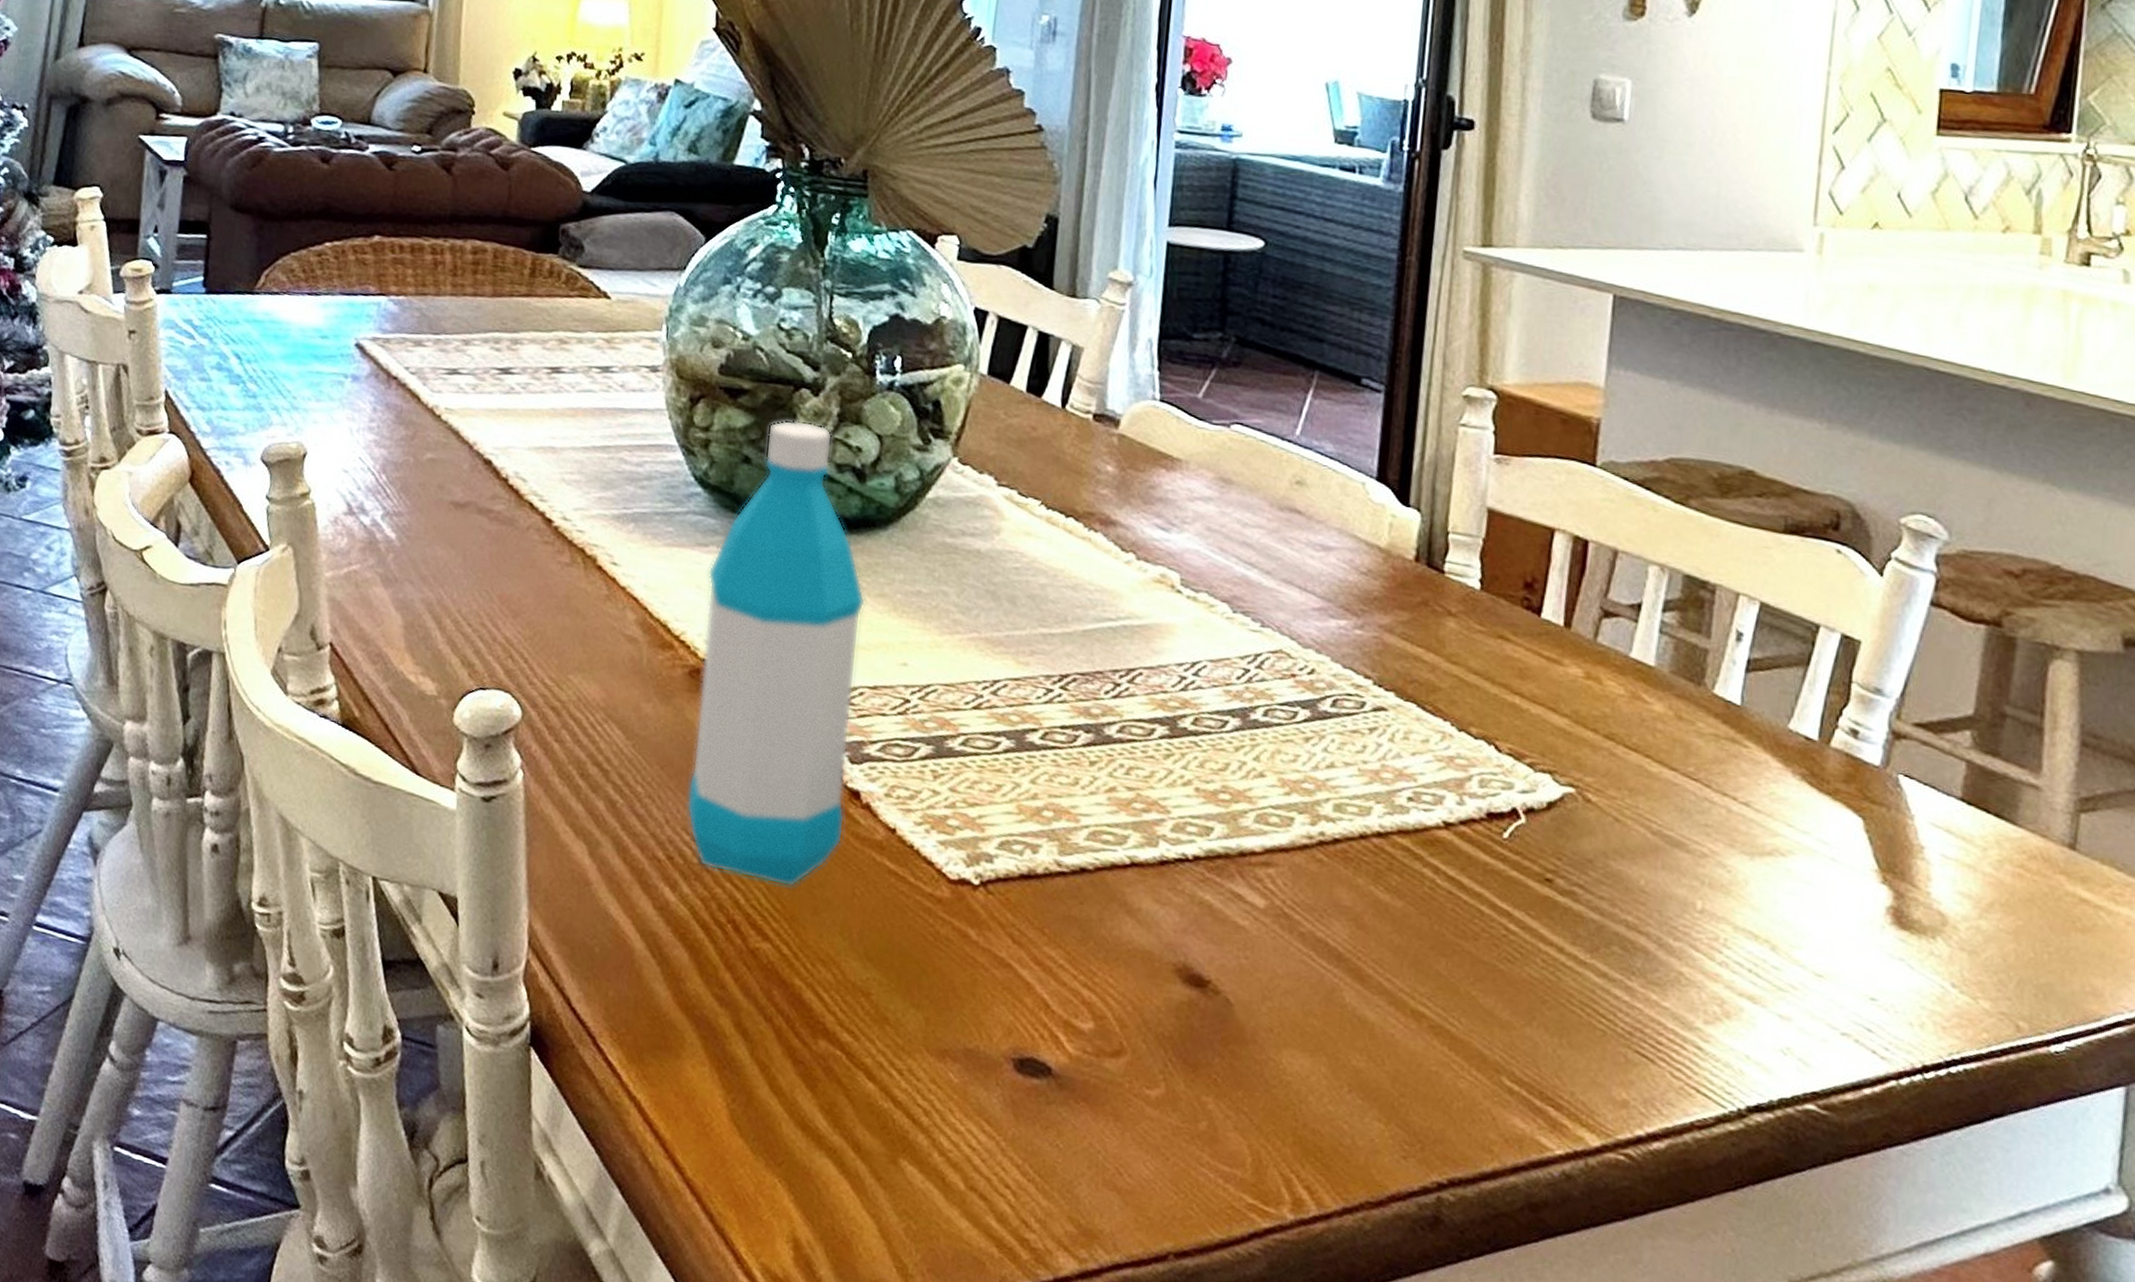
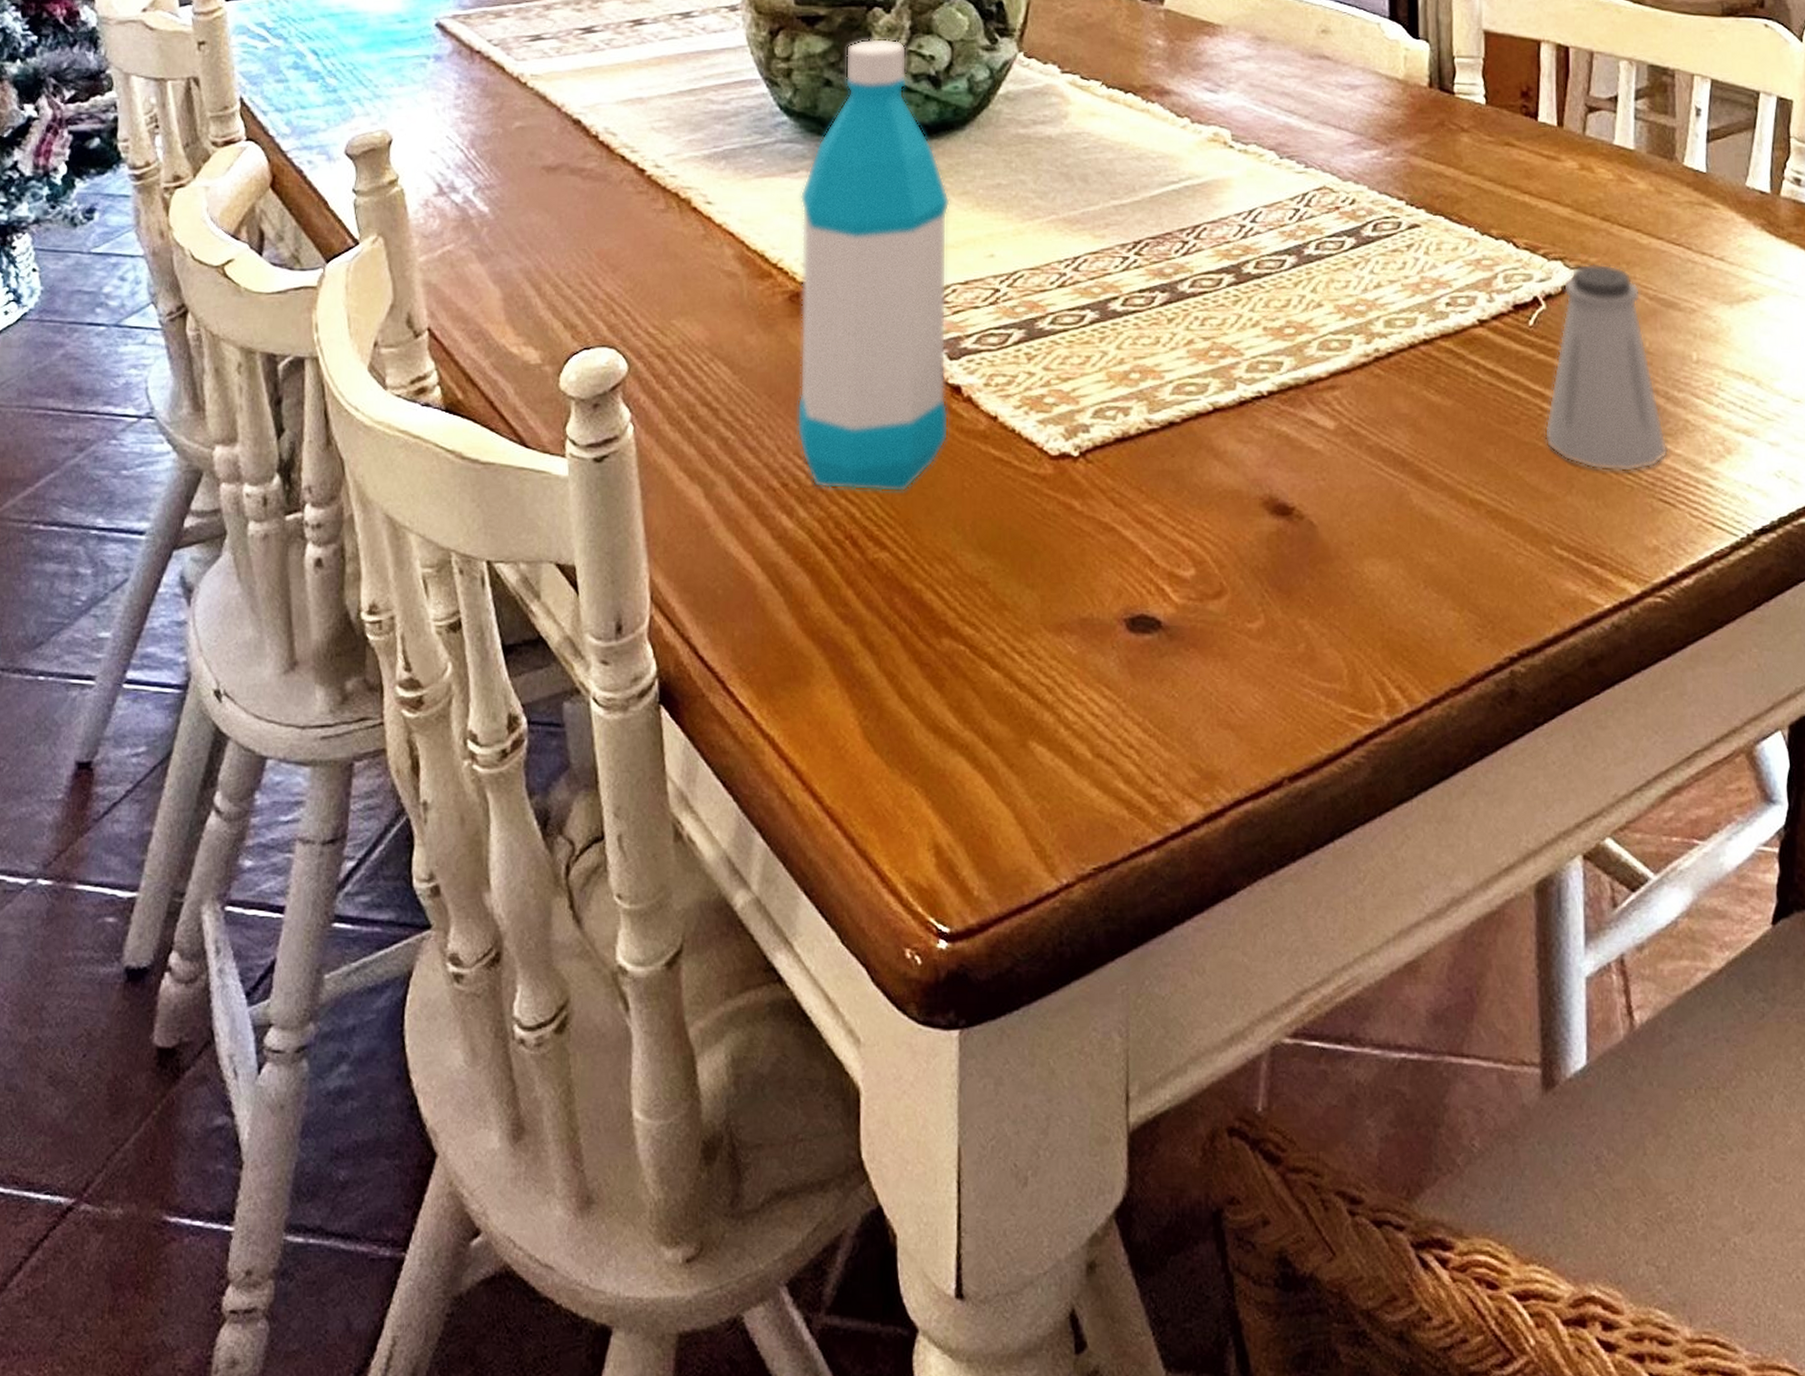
saltshaker: none [1507,782,1654,1016] -> present [1544,264,1669,472]

